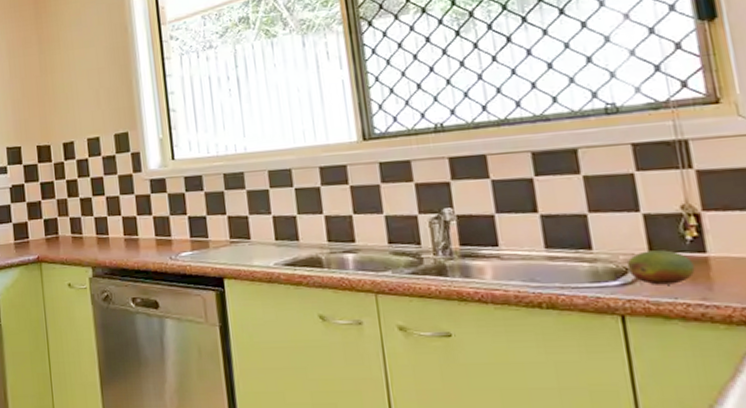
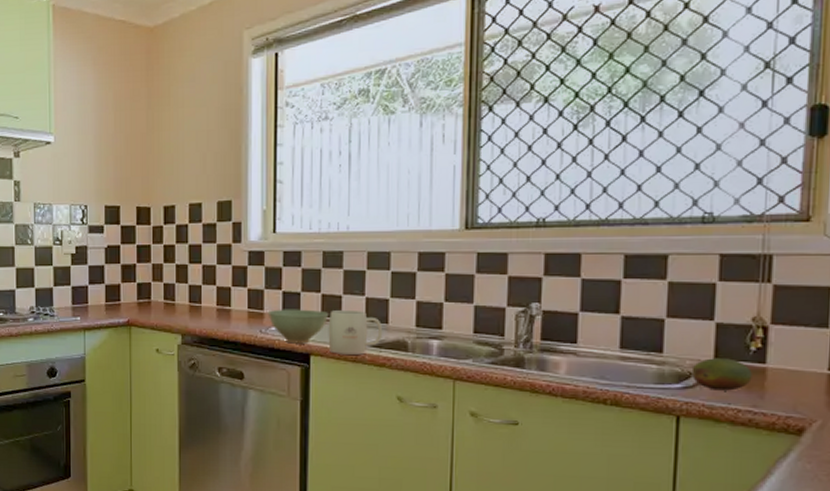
bowl: none [175,232,238,269] -> present [267,309,329,344]
mug: none [238,229,295,276] -> present [328,310,383,355]

